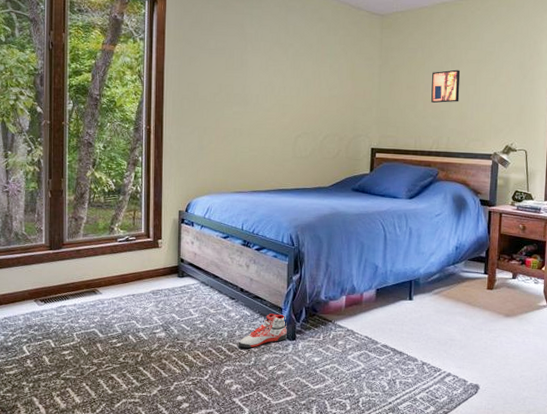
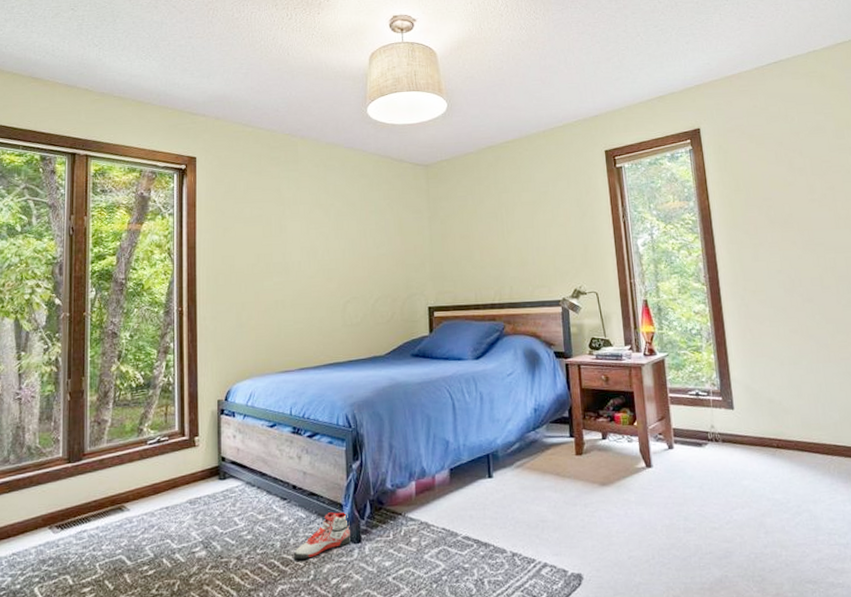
wall art: present [431,69,461,103] -> none [486,213,518,251]

